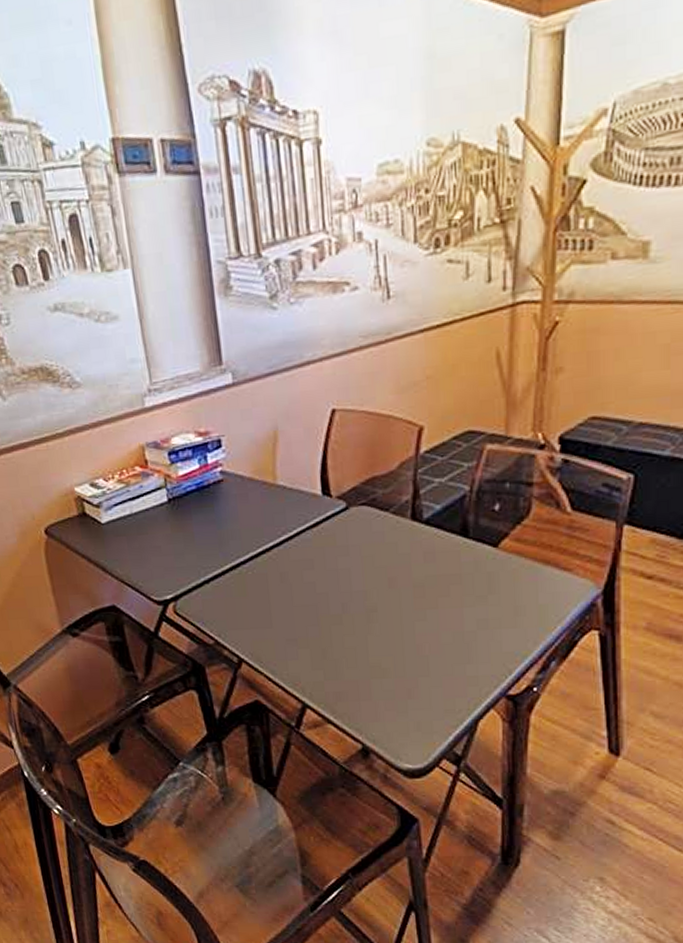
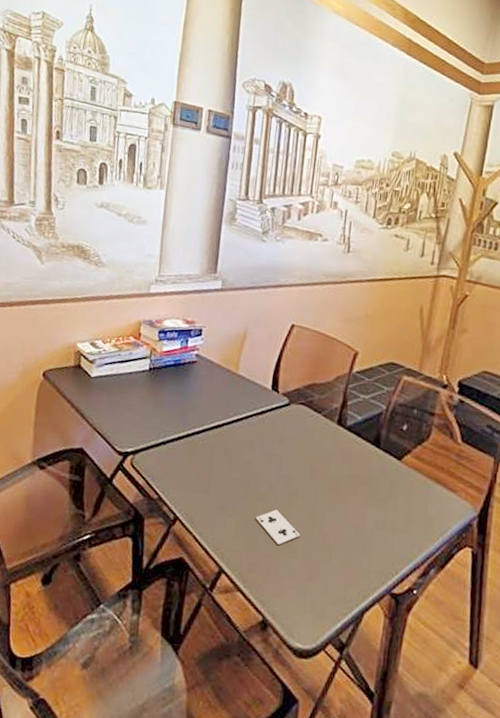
playing card: none [332,630,390,667] -> present [255,509,301,545]

